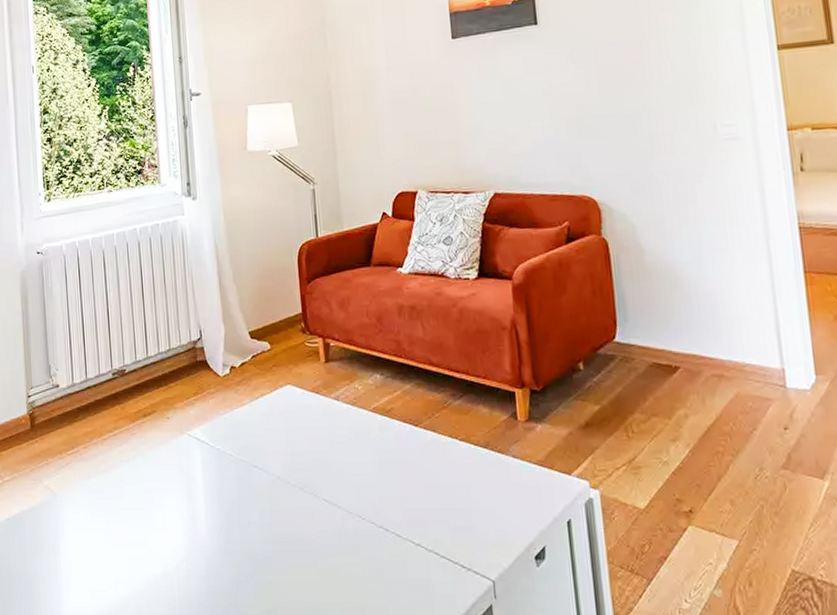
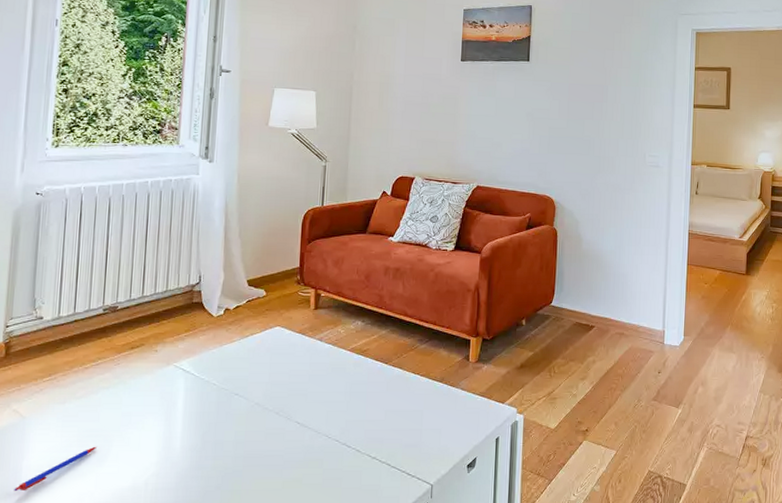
pen: none [56,526,126,575] -> present [14,446,98,492]

